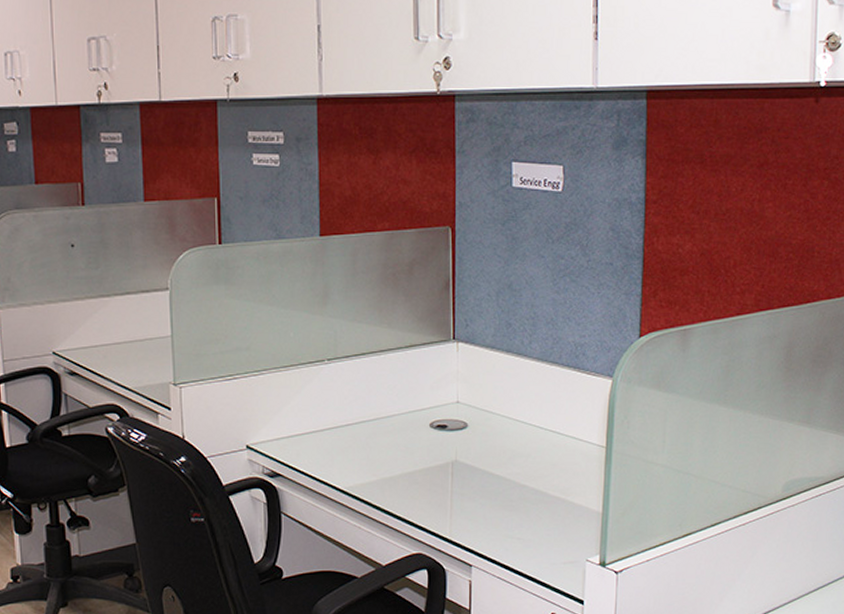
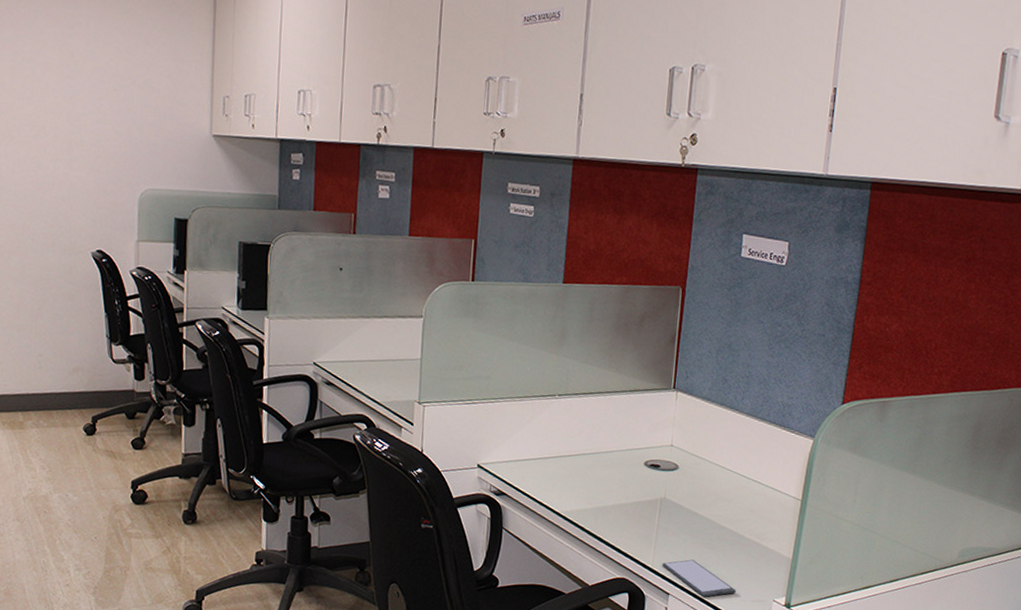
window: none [460,525,545,564] -> present [662,559,736,597]

